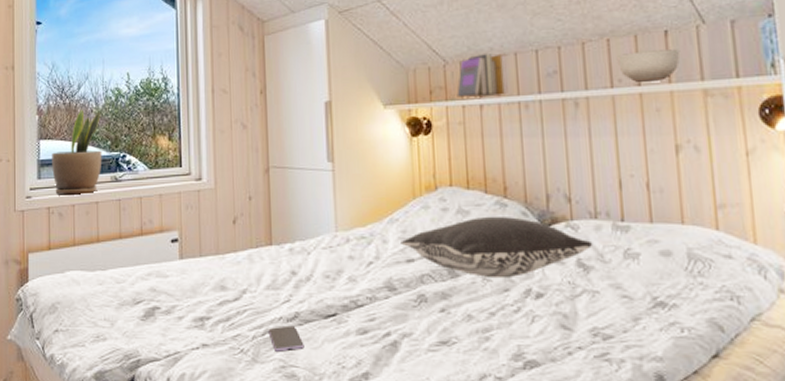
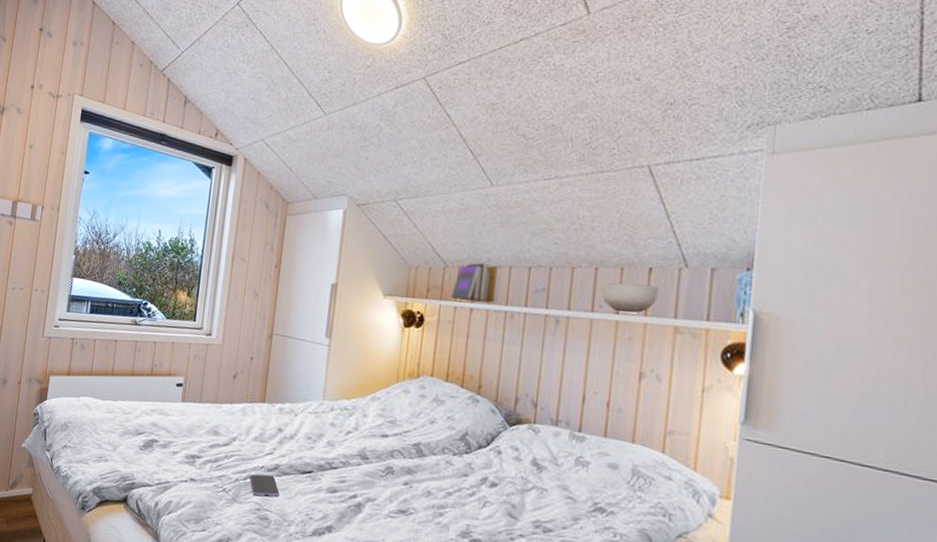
potted plant: present [52,109,102,195] -> none [80,256,130,332]
pillow: present [401,217,593,279] -> none [379,407,550,465]

